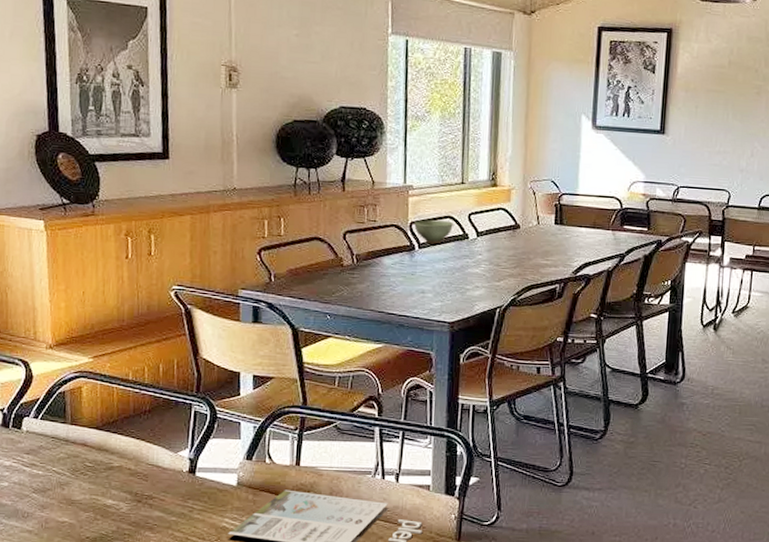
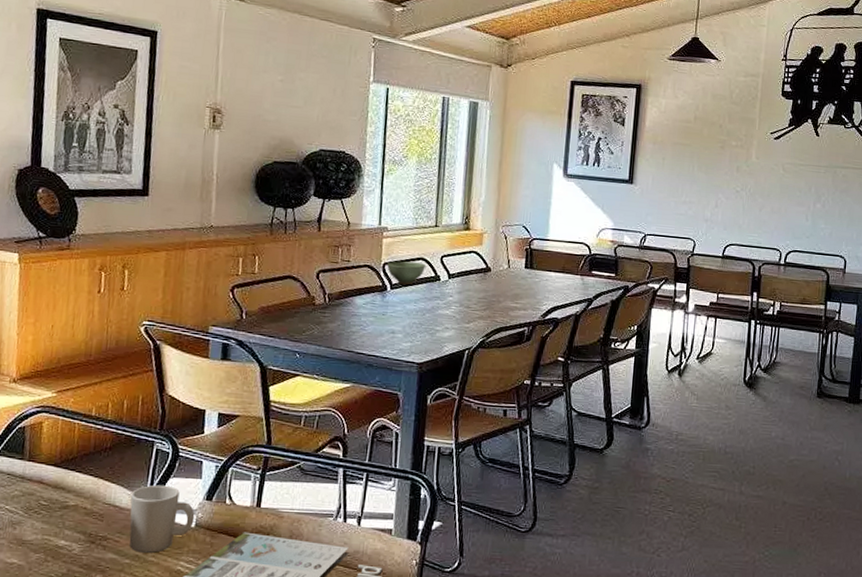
mug: none [173,445,236,510] -> present [129,485,195,553]

